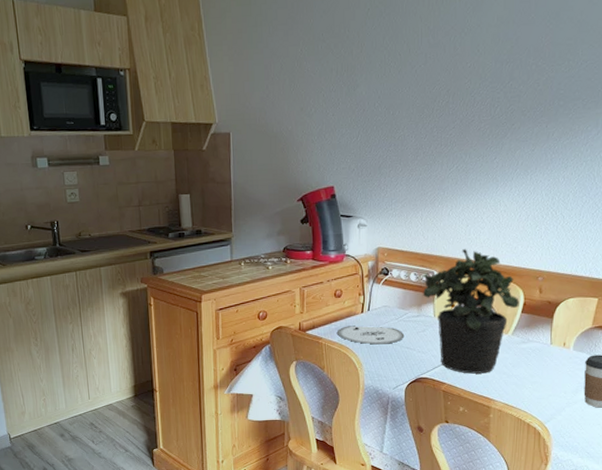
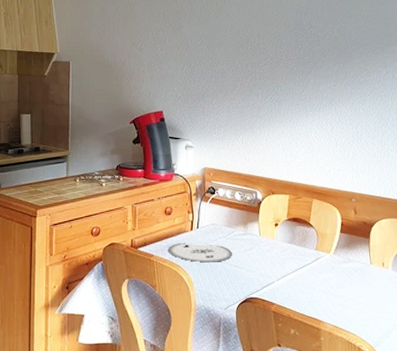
potted plant: present [423,249,519,374] -> none [247,171,338,294]

